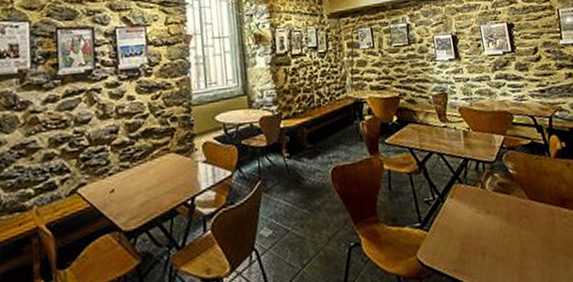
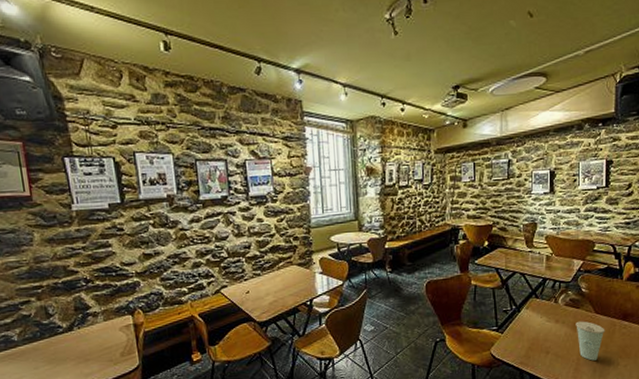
cup: none [509,210,545,262] -> present [576,321,605,361]

